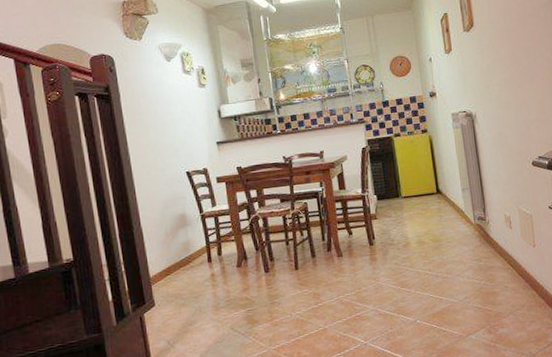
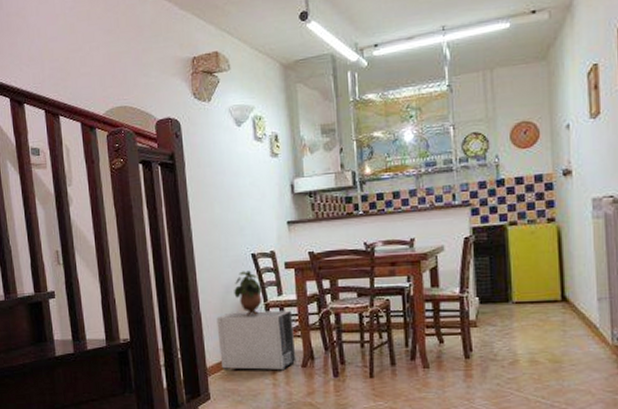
air purifier: none [157,218,232,278] -> present [216,310,296,371]
potted plant: none [172,186,199,228] -> present [234,270,262,317]

